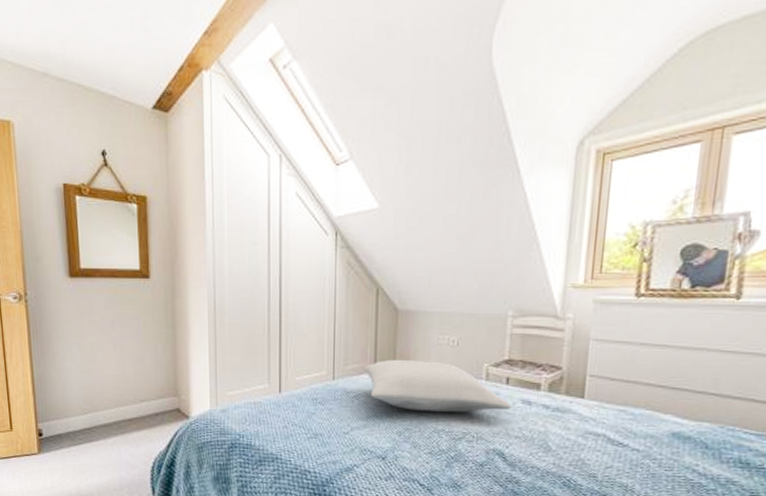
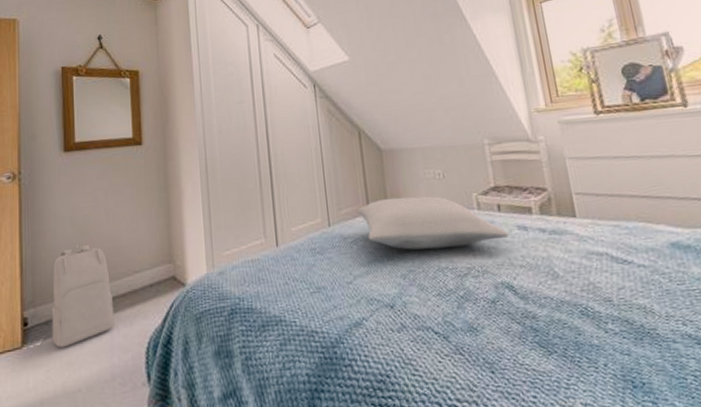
backpack: none [63,370,122,458] -> present [51,244,115,348]

